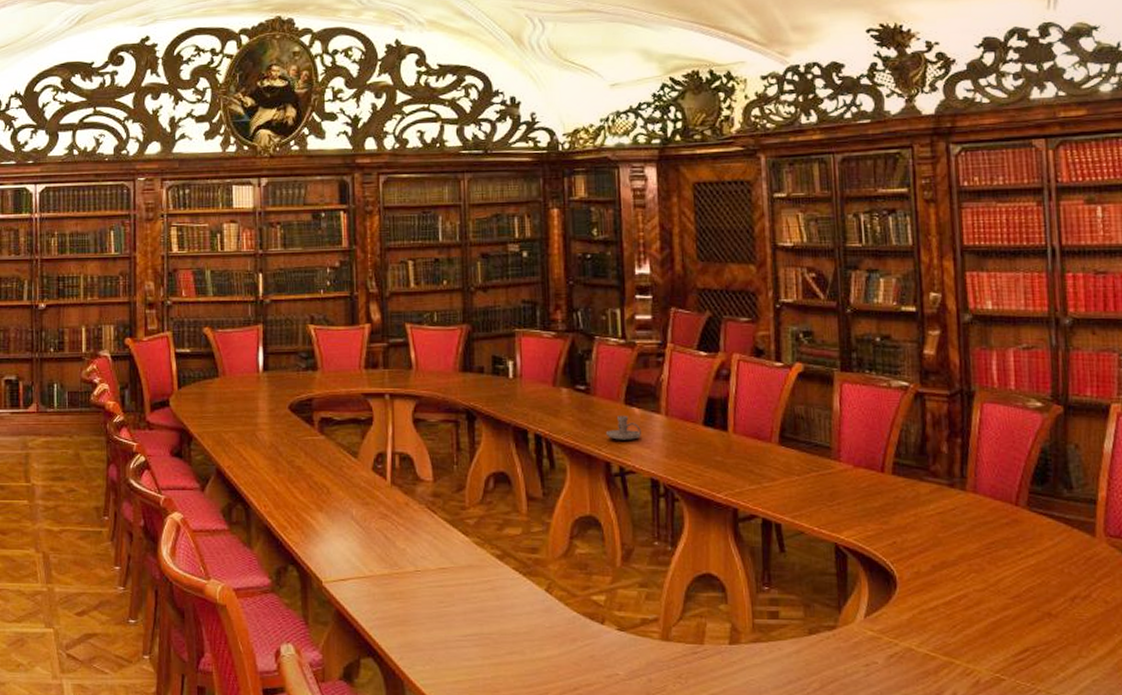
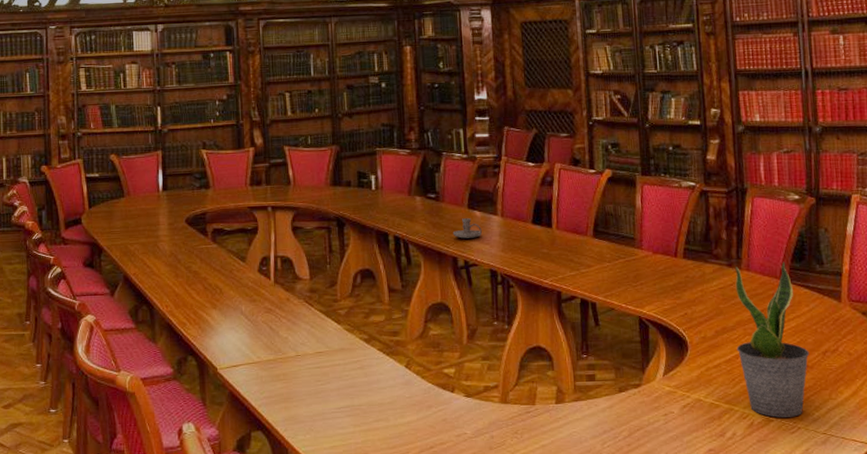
potted plant: none [958,483,1054,677] -> present [735,261,810,418]

